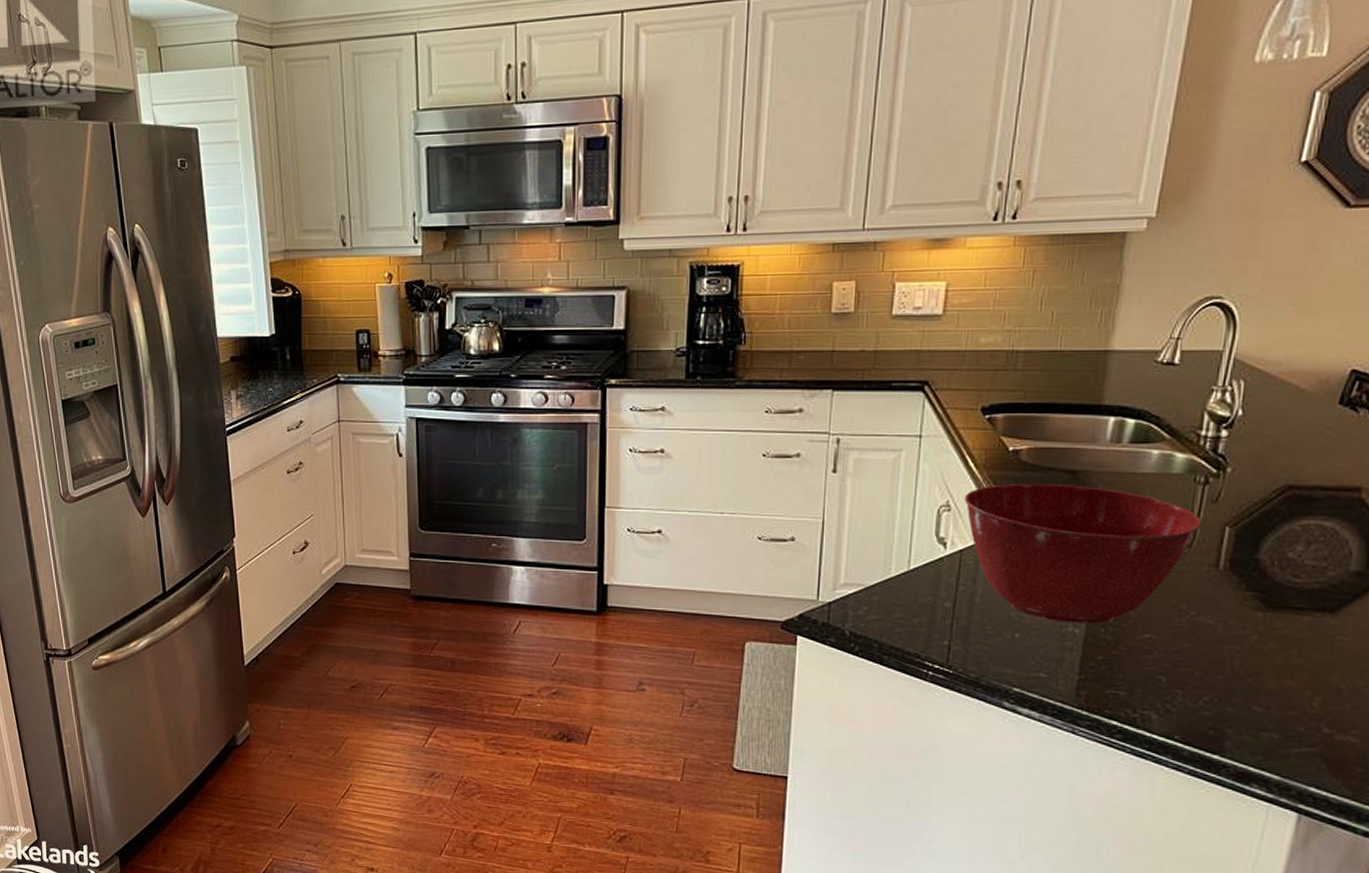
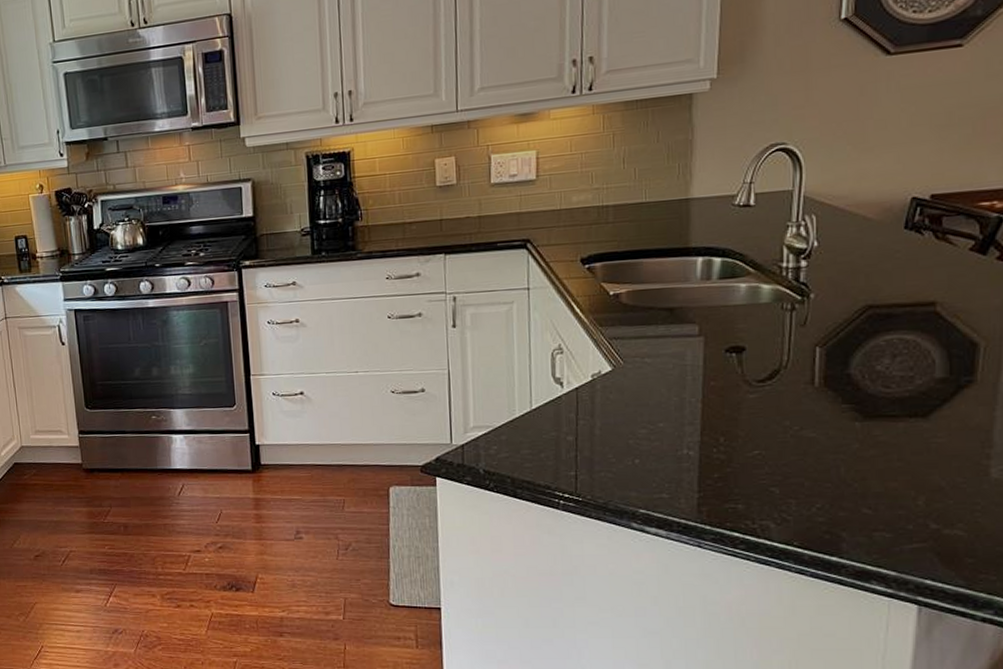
mixing bowl: present [965,483,1202,624] -> none [575,321,793,446]

